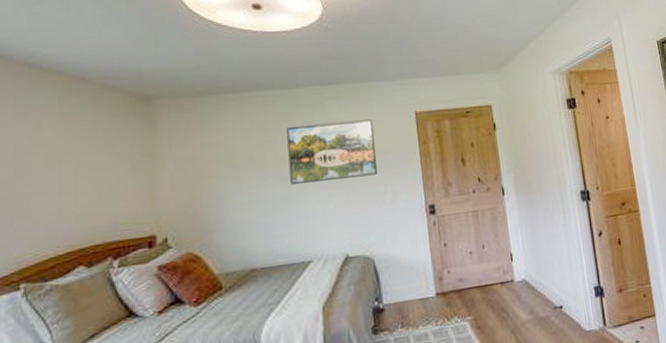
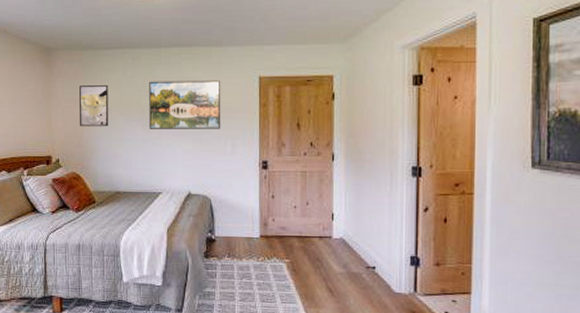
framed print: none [194,136,237,192] -> present [79,85,109,127]

